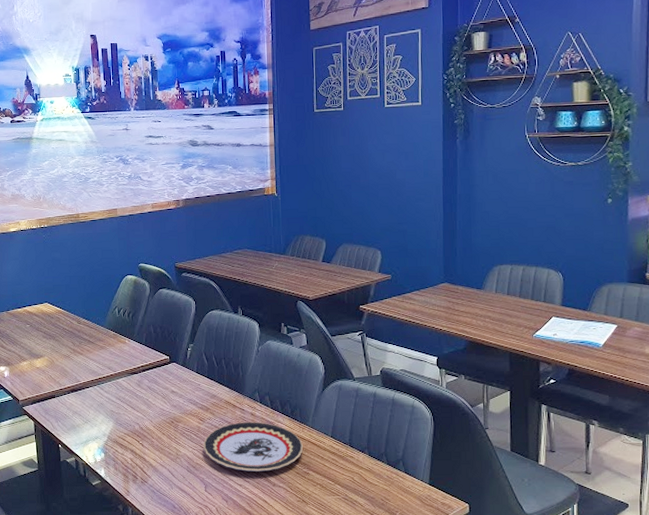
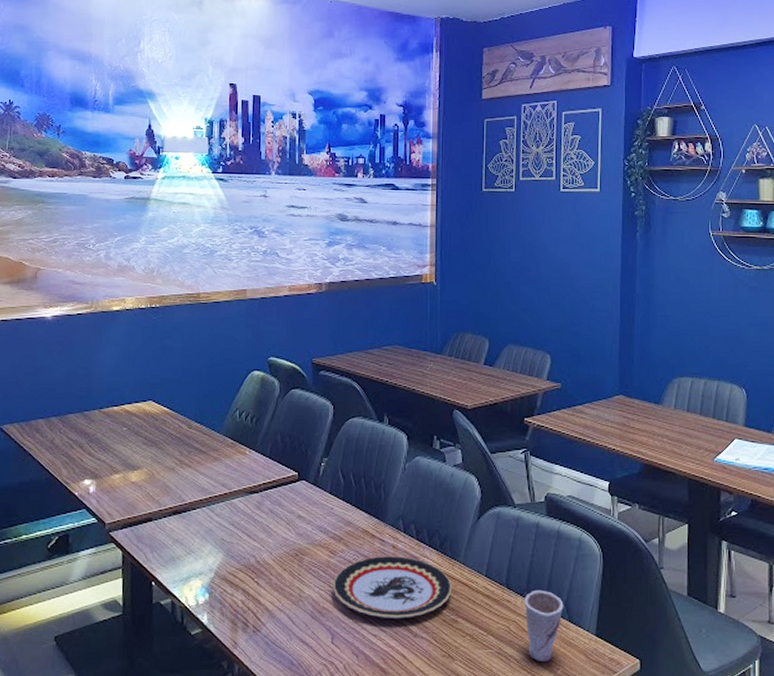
cup: none [365,447,400,506] -> present [524,589,564,663]

